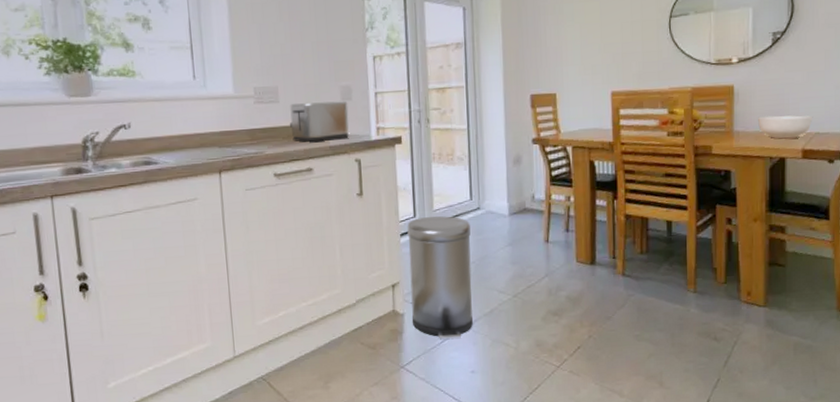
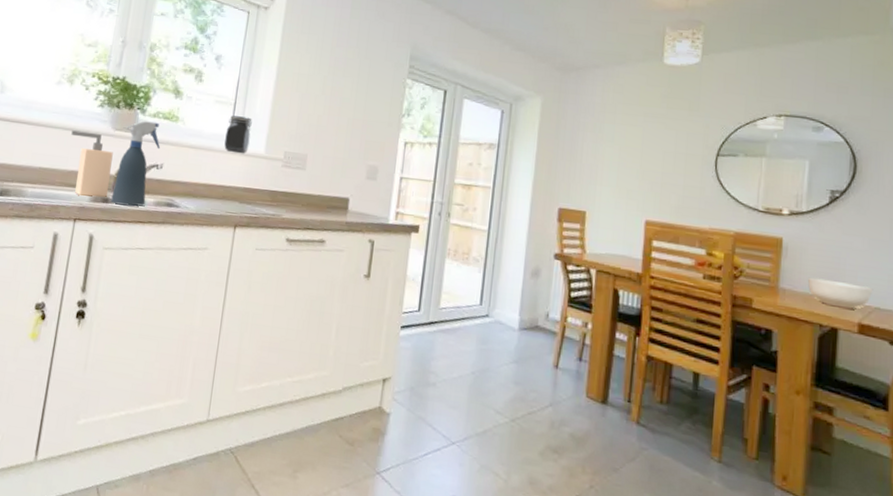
soap dispenser: none [22,103,80,172] -> present [71,130,113,198]
spray bottle: none [77,81,124,173] -> present [111,121,161,206]
jar: none [188,59,216,99] -> present [224,115,252,154]
toaster: present [290,101,350,143] -> none [311,173,372,217]
pedal bin: present [407,216,473,339] -> none [397,313,476,454]

